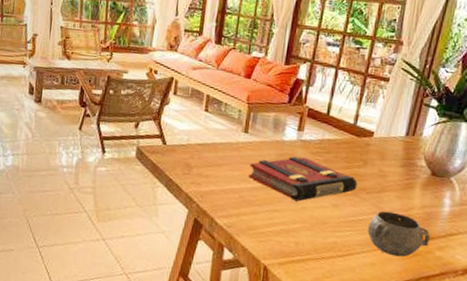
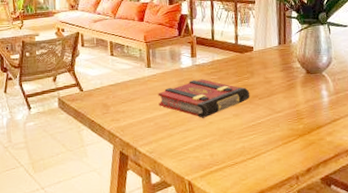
decorative bowl: present [368,211,430,257] -> none [267,111,319,149]

